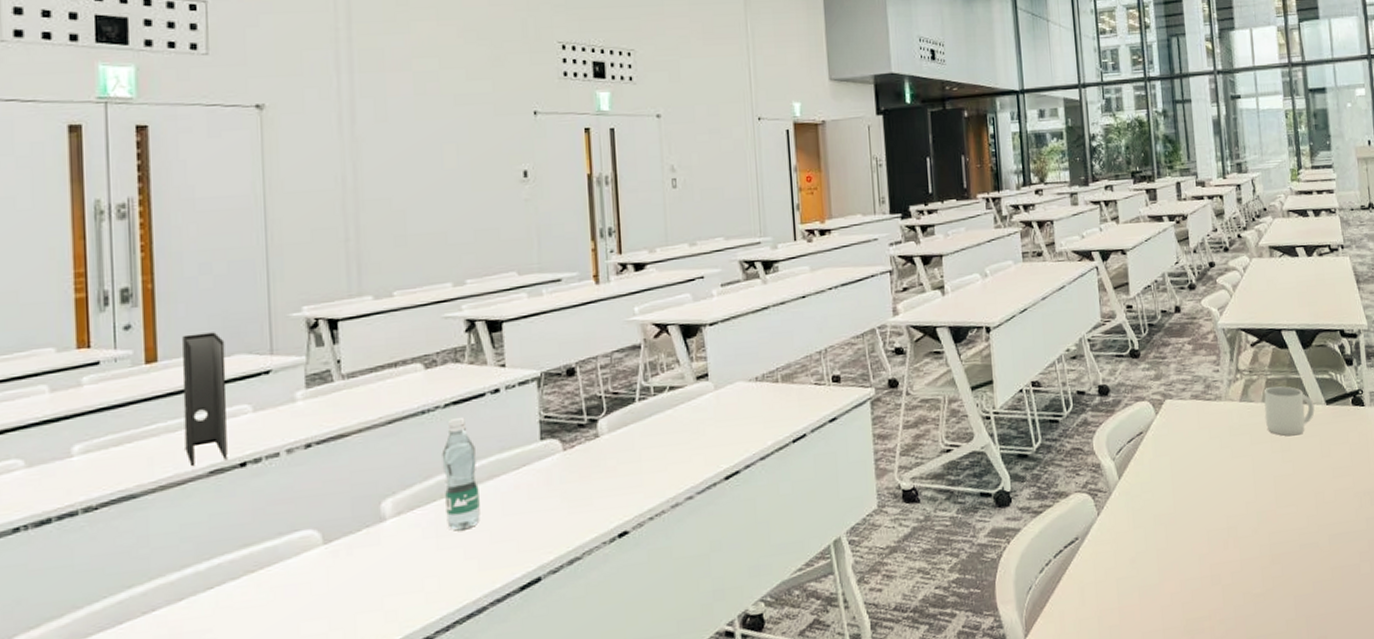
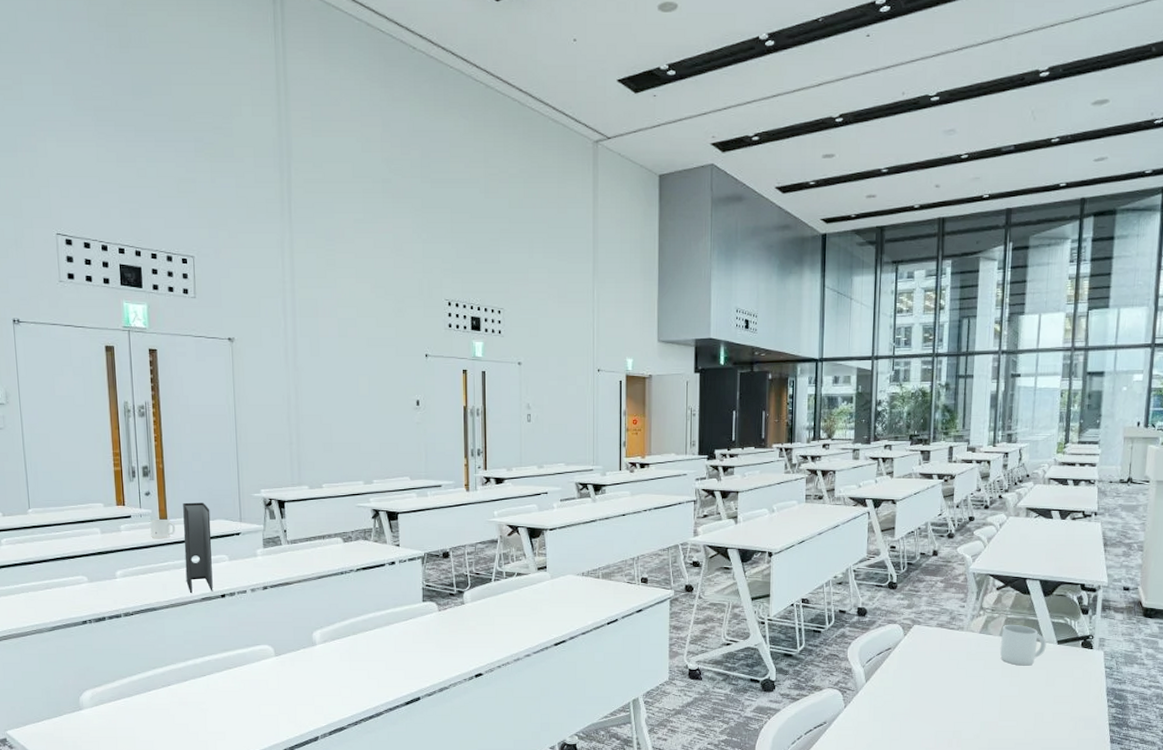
mug: none [130,361,170,393] -> present [150,519,175,539]
bottle: present [442,416,480,531] -> none [354,579,380,658]

